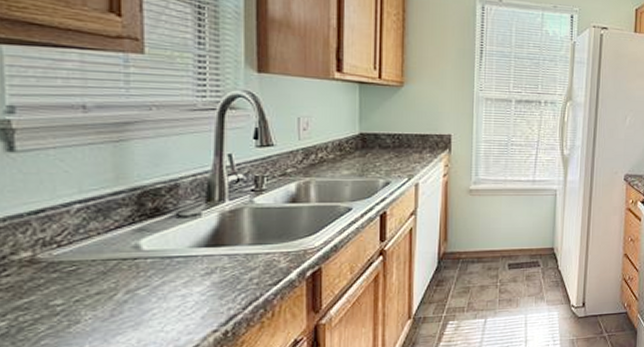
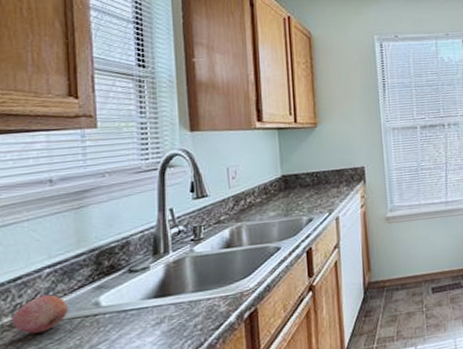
fruit: none [32,232,102,272] -> present [12,294,68,334]

